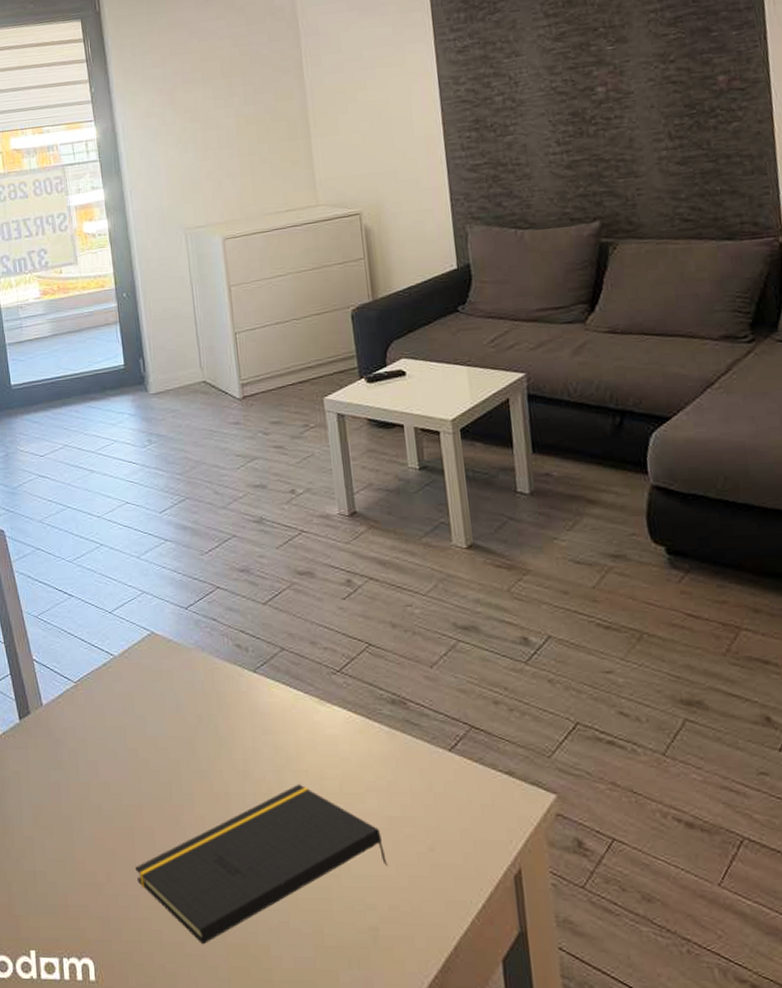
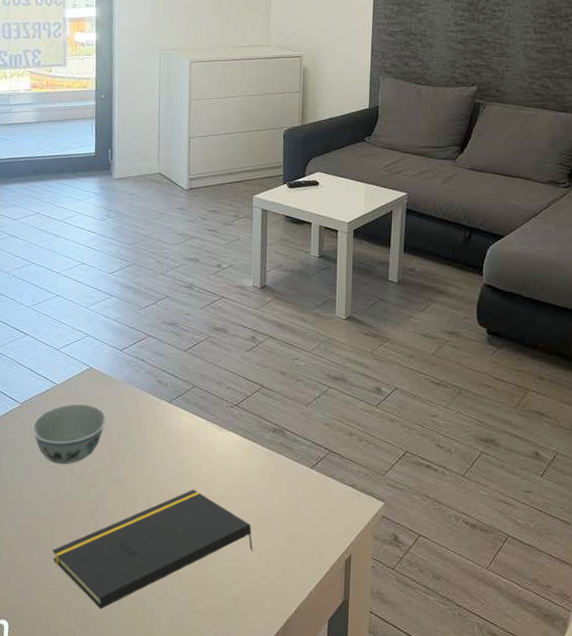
bowl: none [92,679,180,758] -> present [32,403,107,465]

